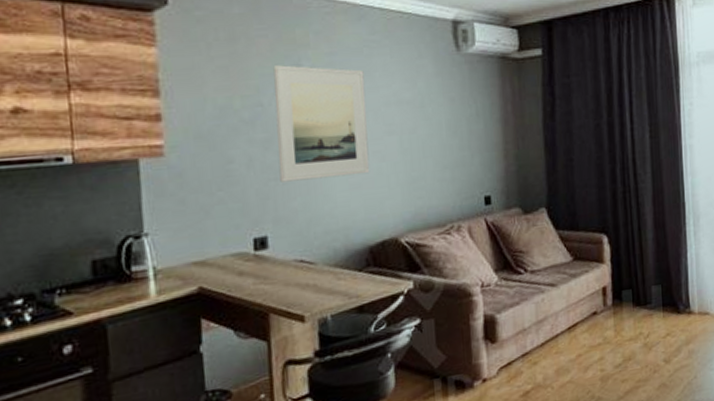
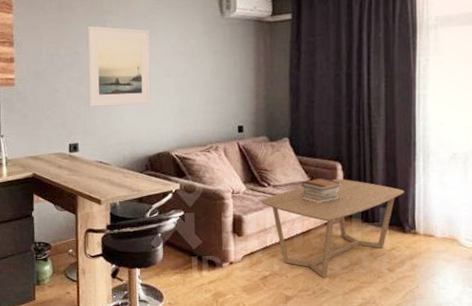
coffee table: none [517,254,677,382] -> present [261,179,405,278]
book stack: none [563,255,609,288] -> present [301,178,342,203]

